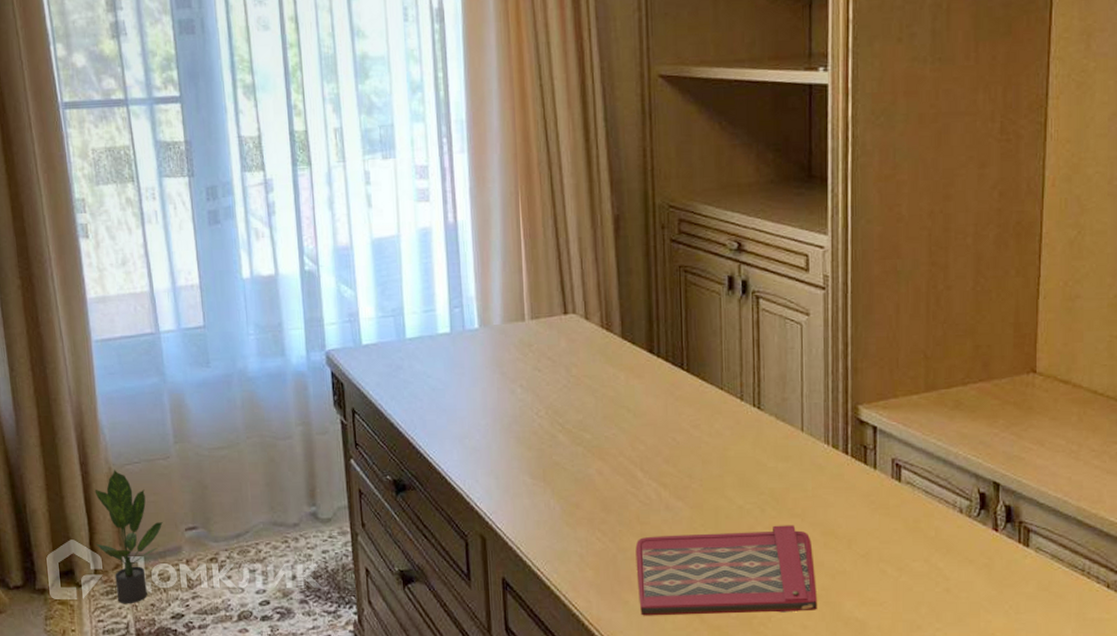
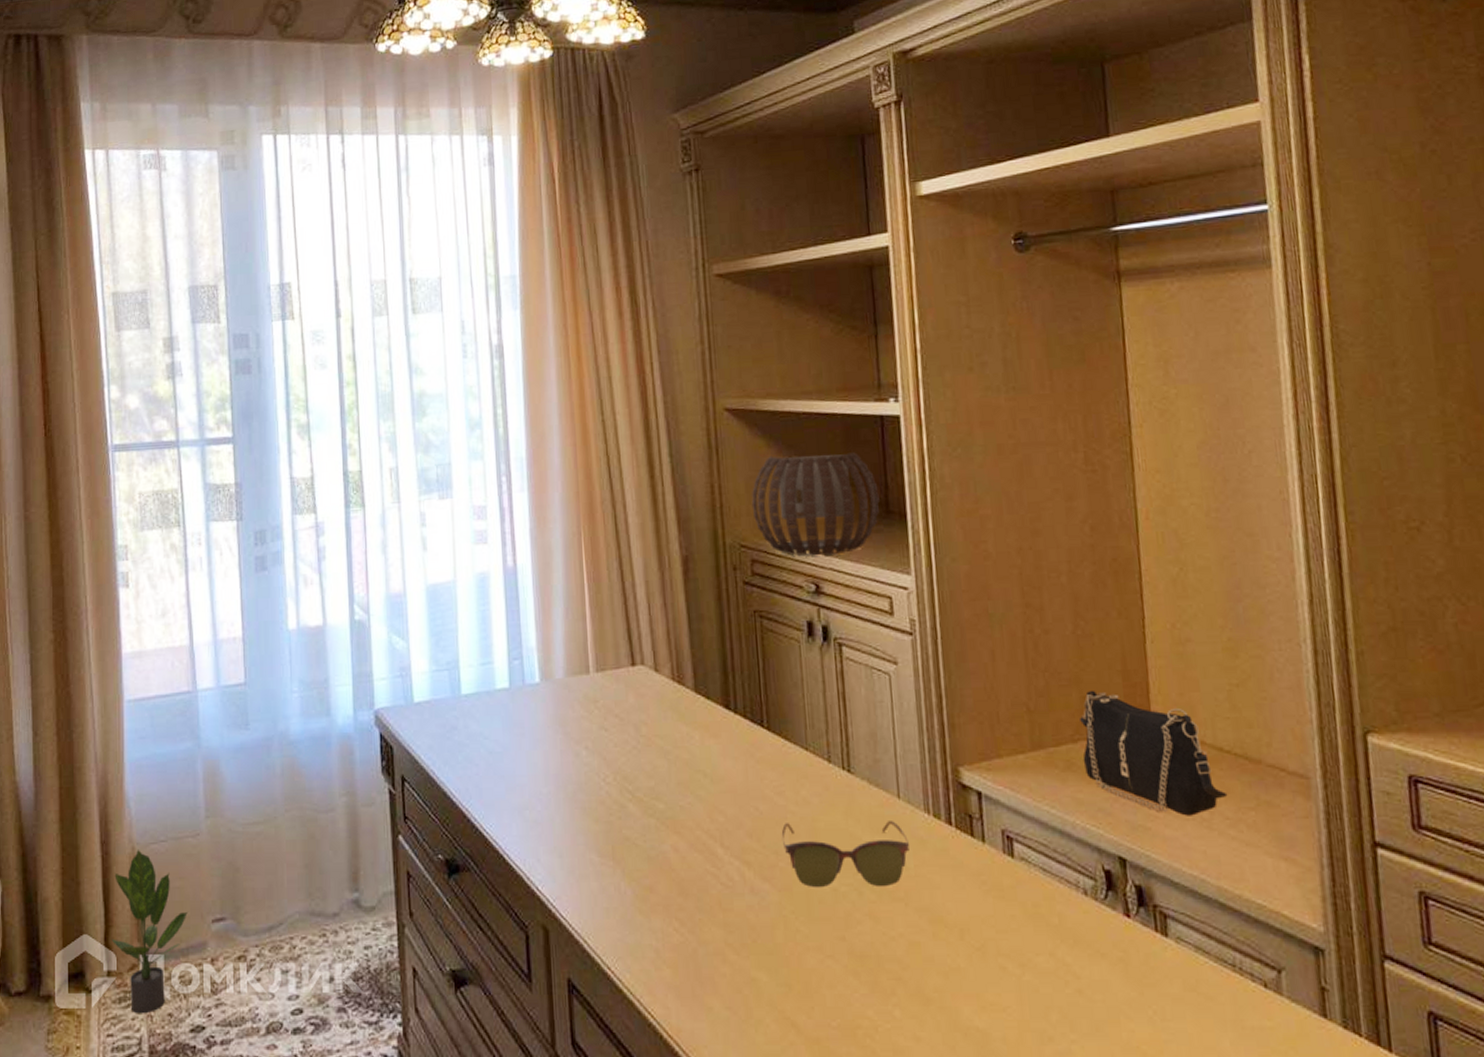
clutch bag: present [635,525,817,616] -> none [718,911,931,1026]
decorative basket: none [681,119,803,216] -> present [751,452,880,556]
sunglasses: none [695,450,809,506] -> present [781,821,909,888]
handbag: none [970,339,1096,448] -> present [1080,690,1228,816]

